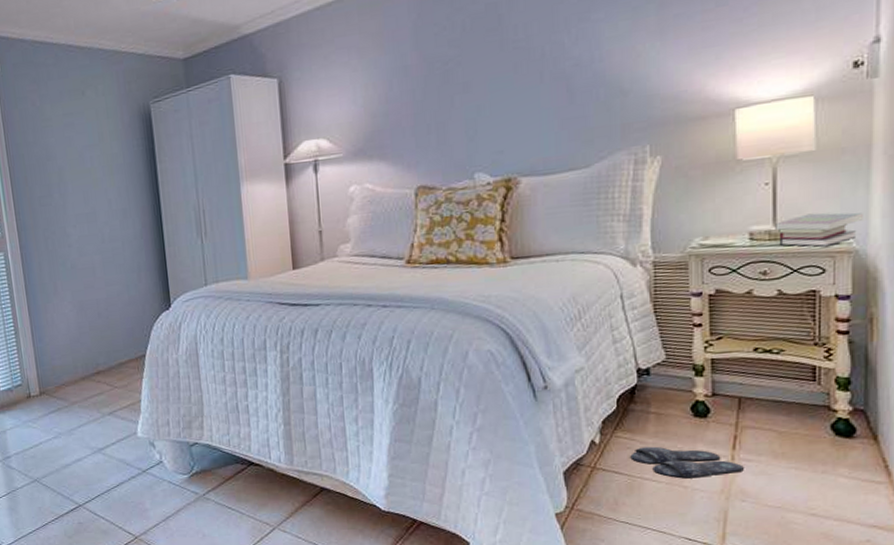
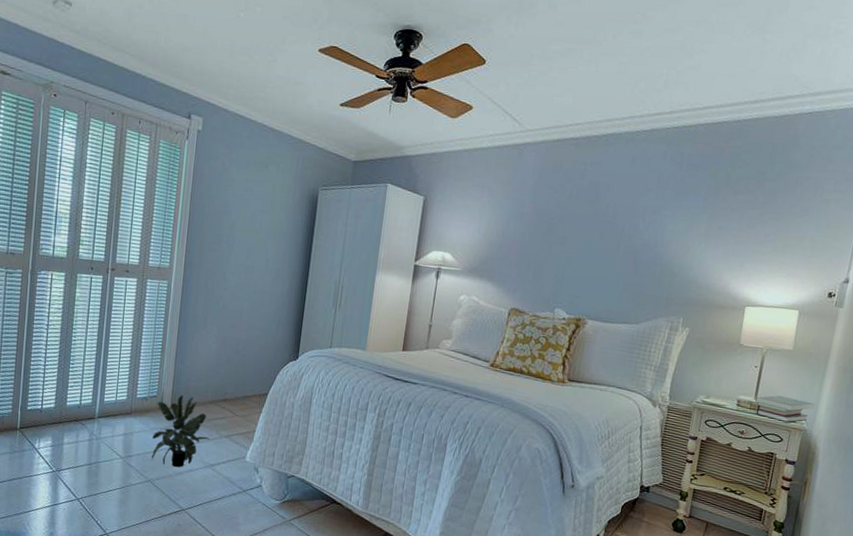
potted plant: none [24,377,91,460] -> present [152,395,210,467]

